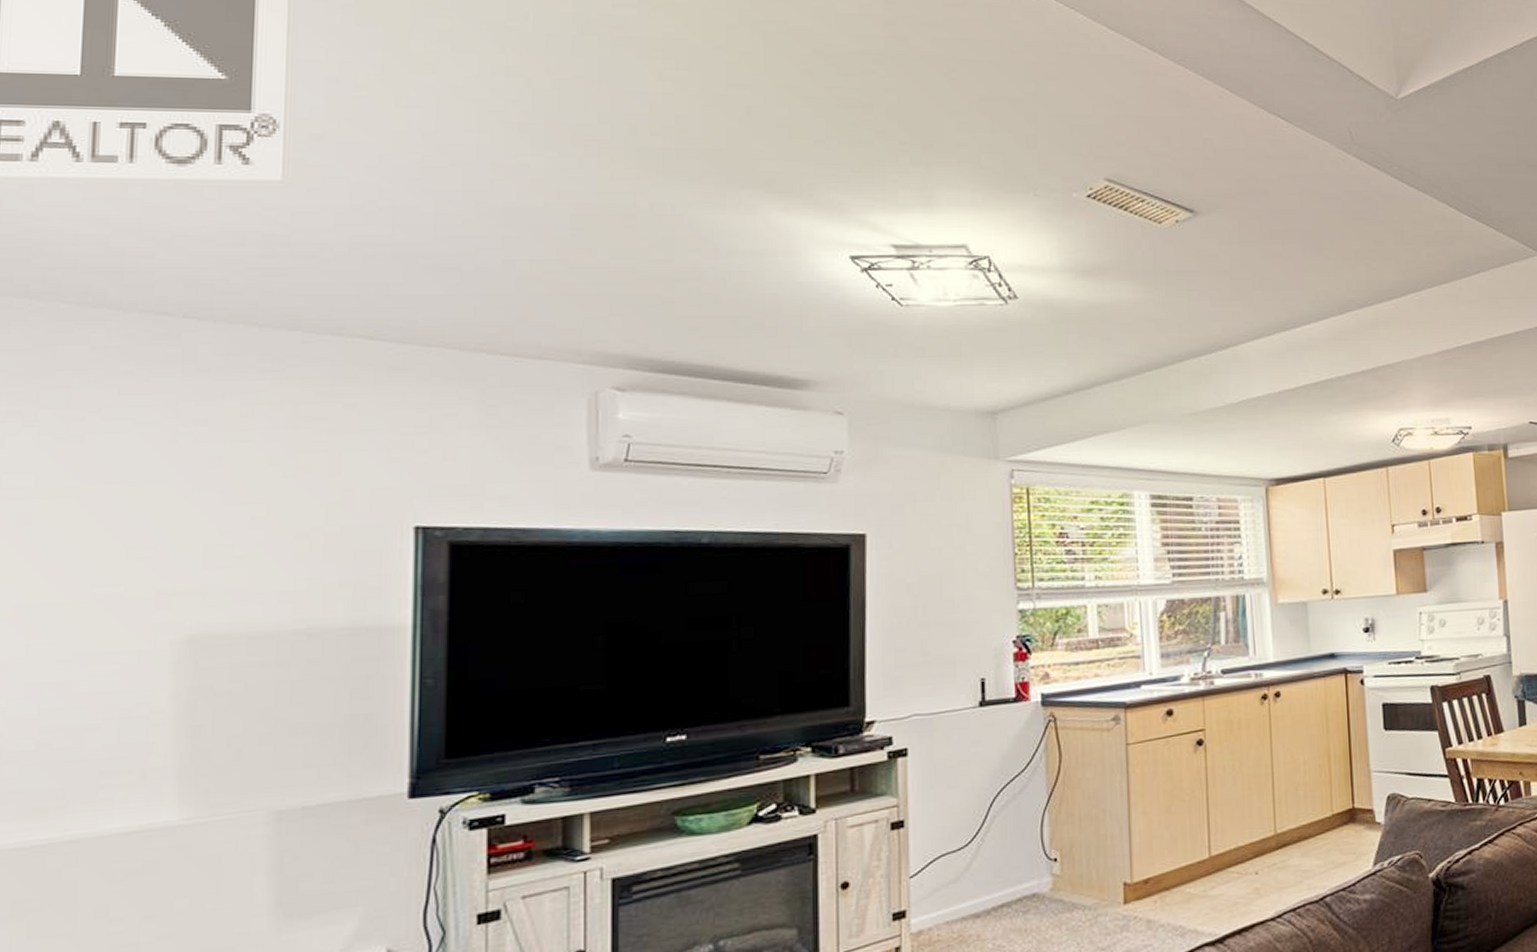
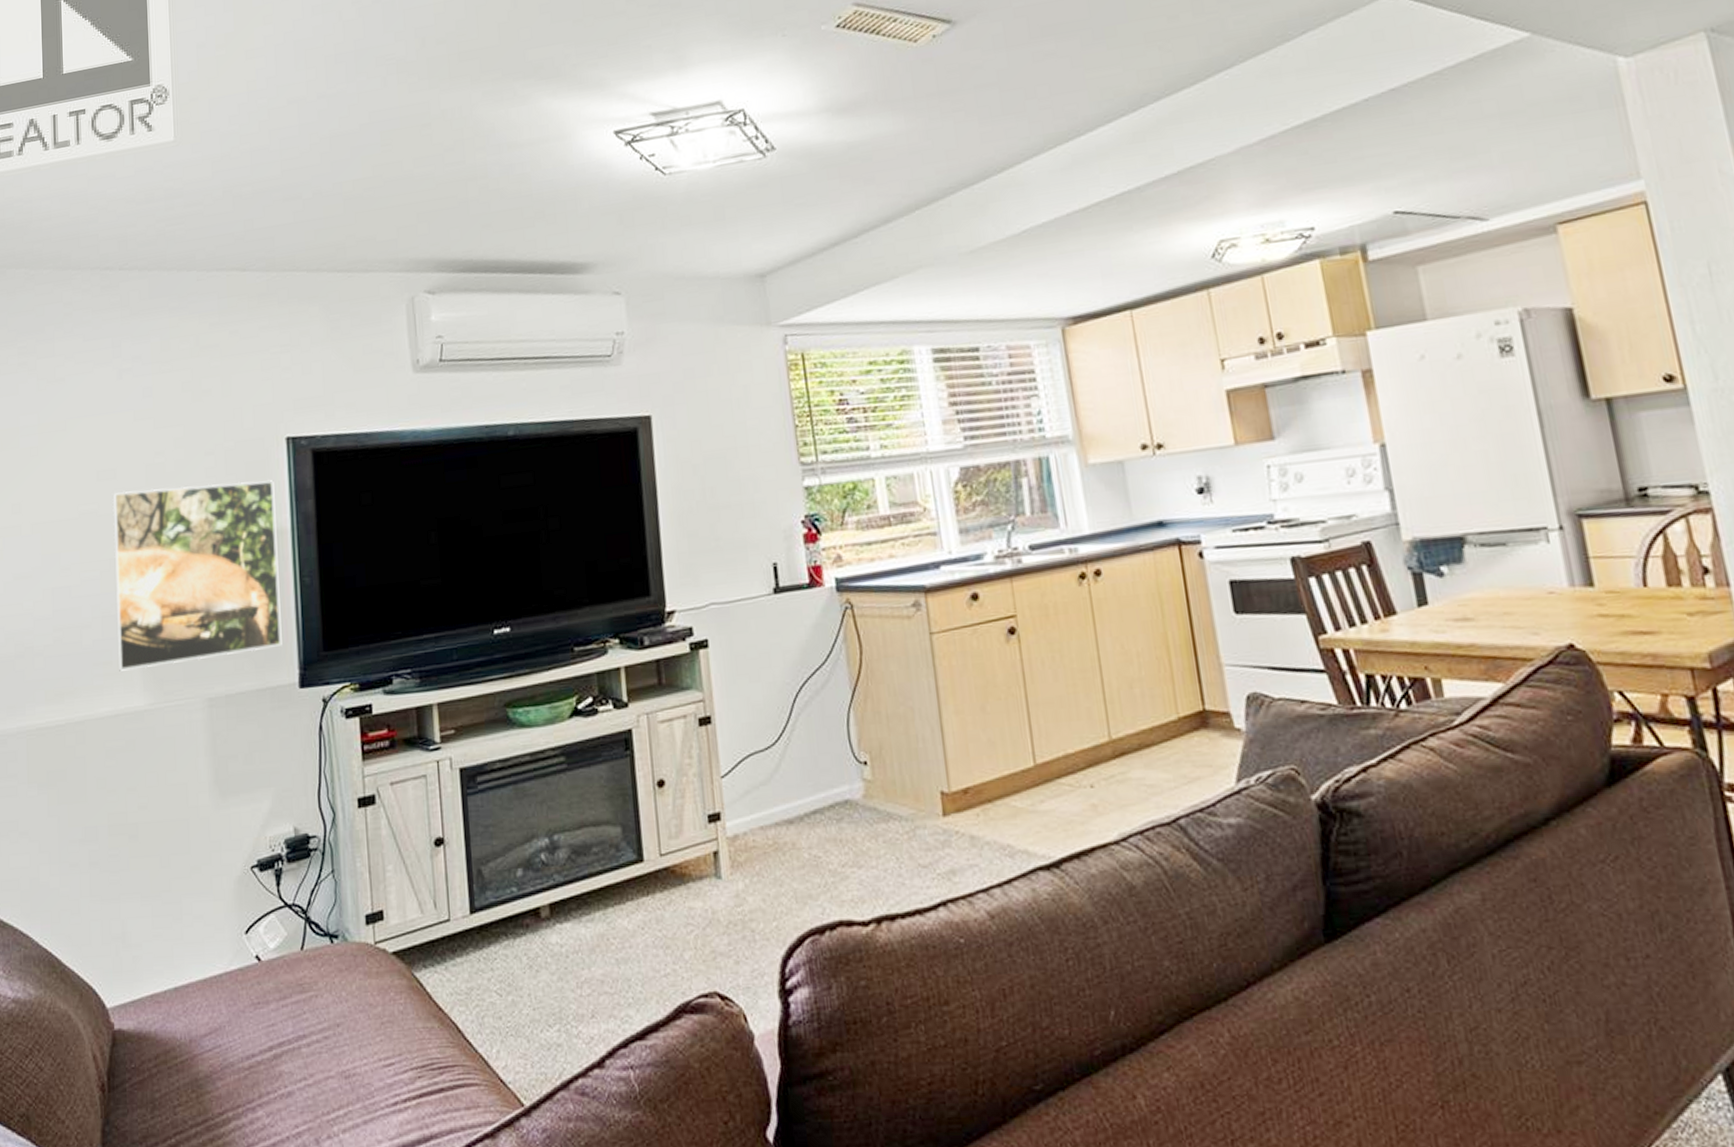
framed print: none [141,571,393,781] -> present [112,479,282,671]

